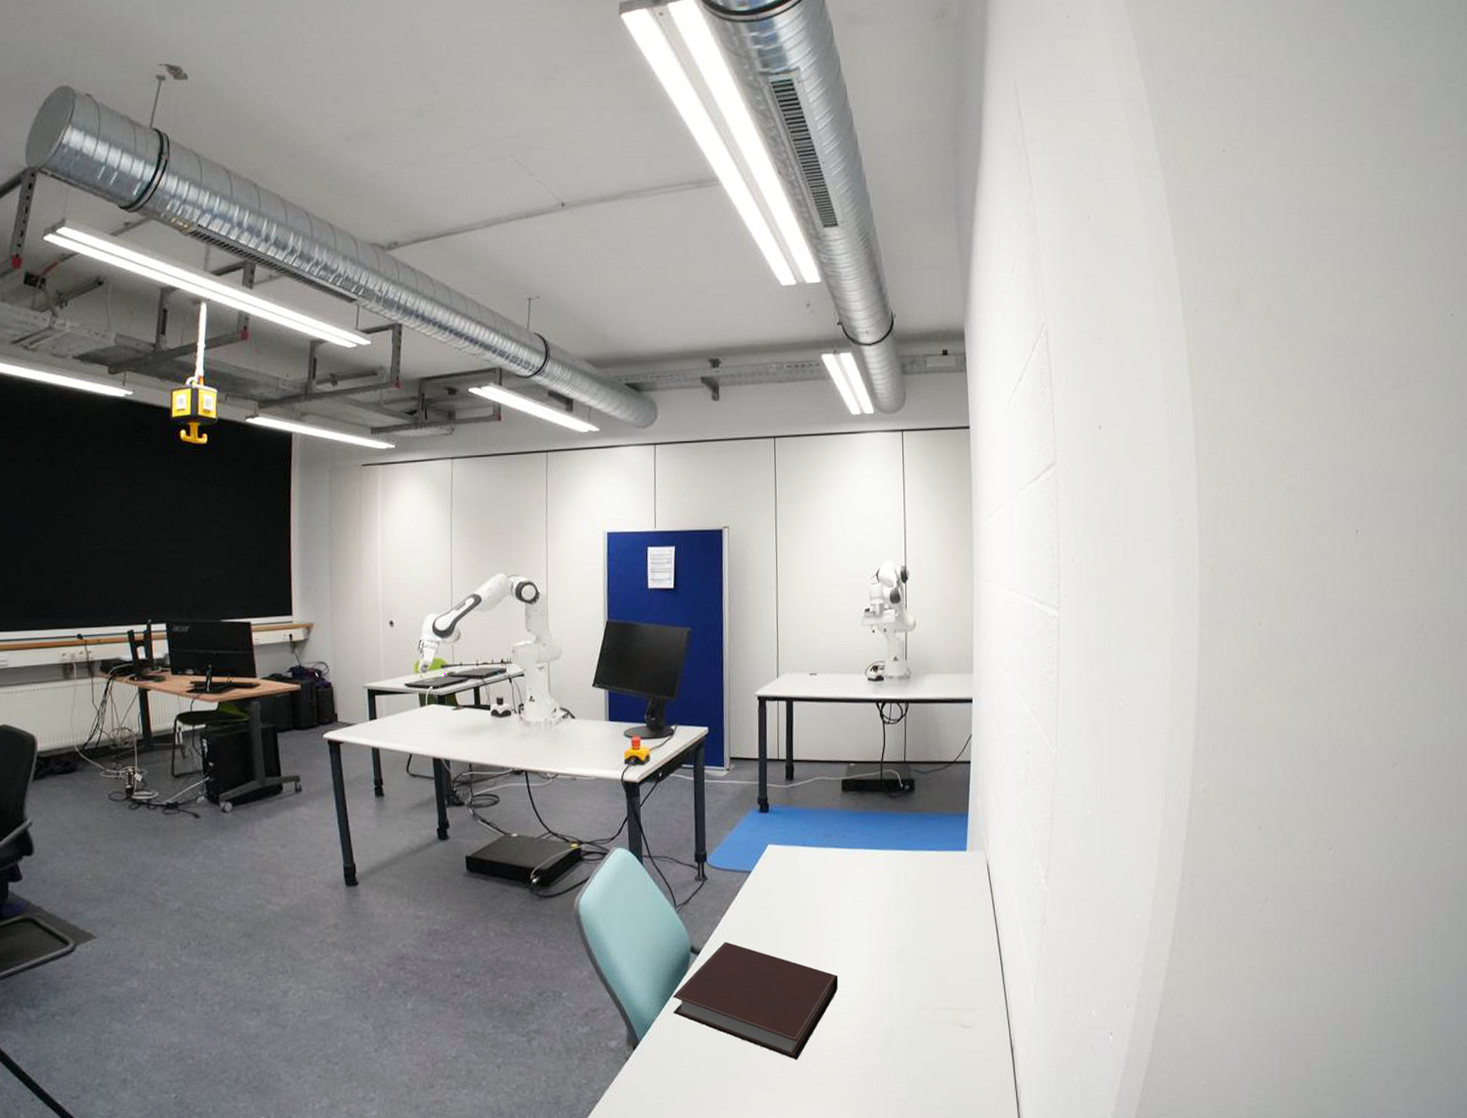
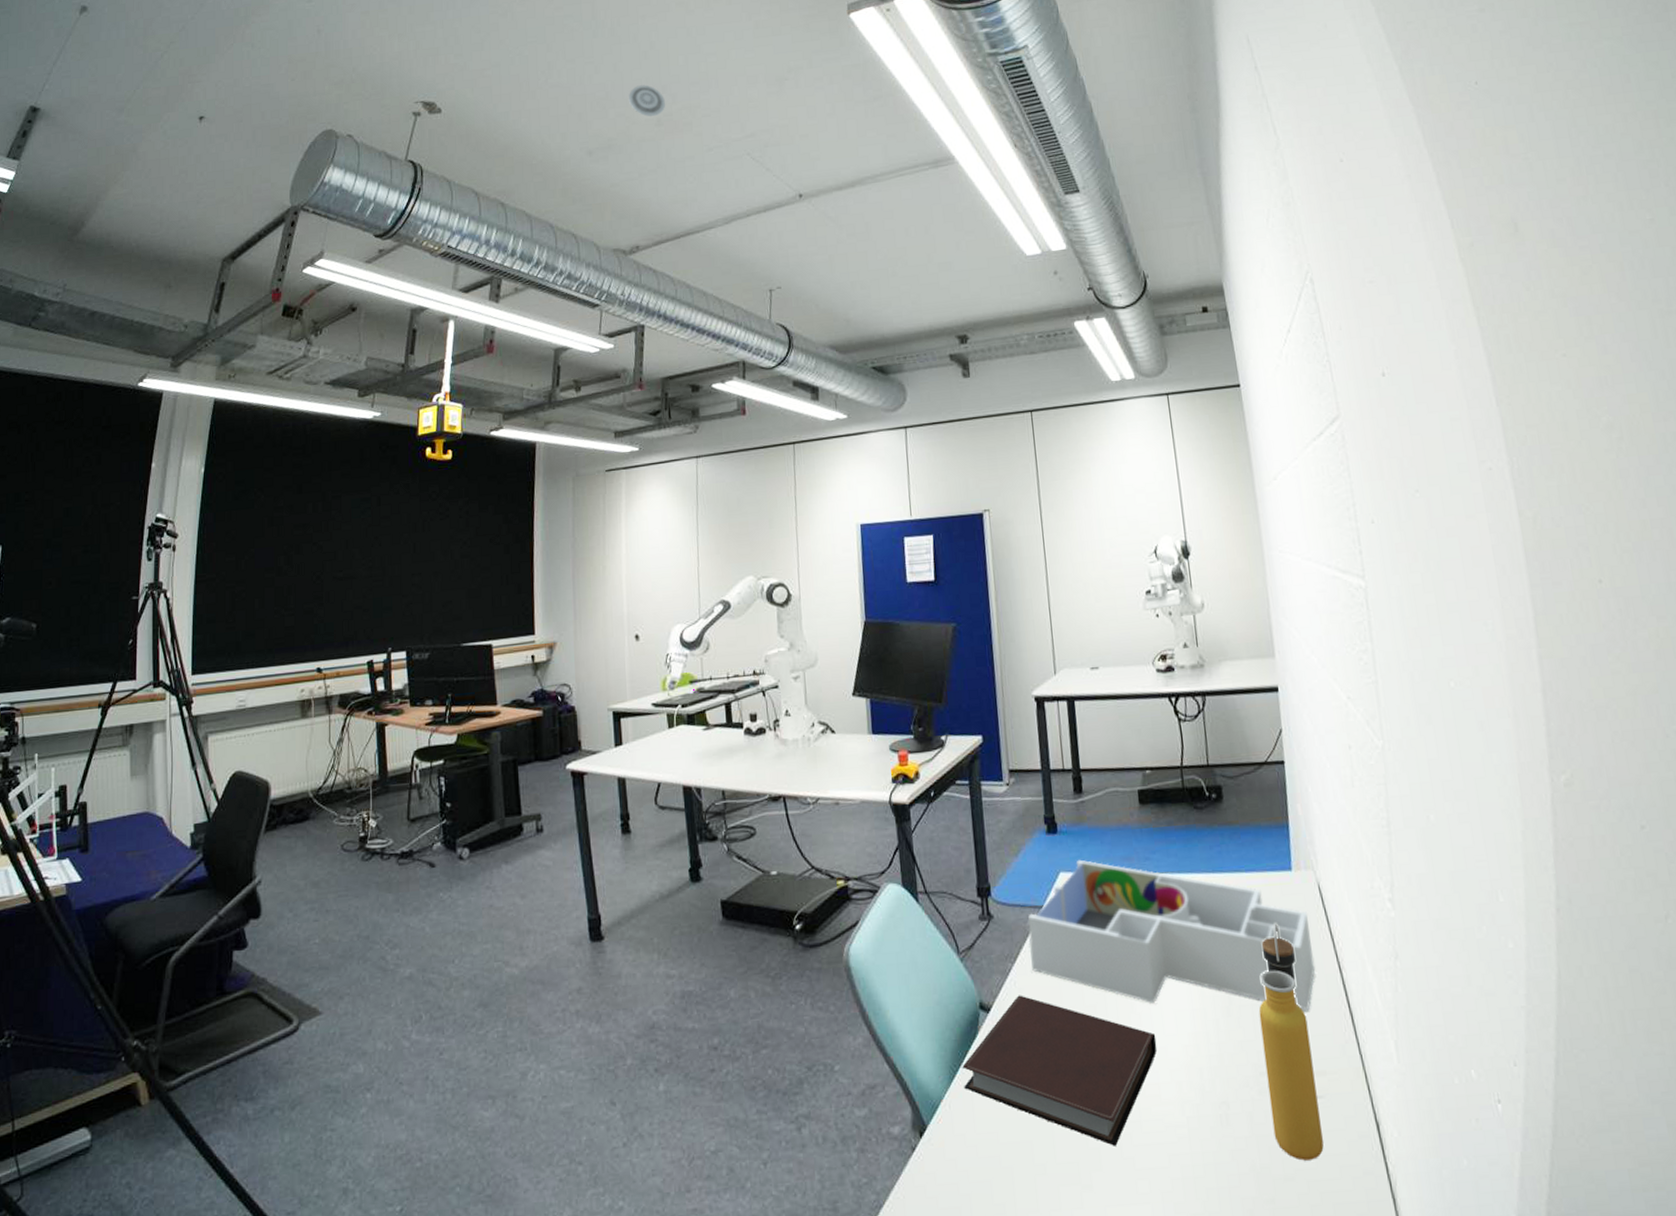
smoke detector: none [388,69,427,105] -> present [629,84,666,117]
desk organizer: none [736,835,977,962] -> present [1027,859,1316,1011]
water bottle: none [926,892,967,1074] -> present [1259,923,1324,1161]

